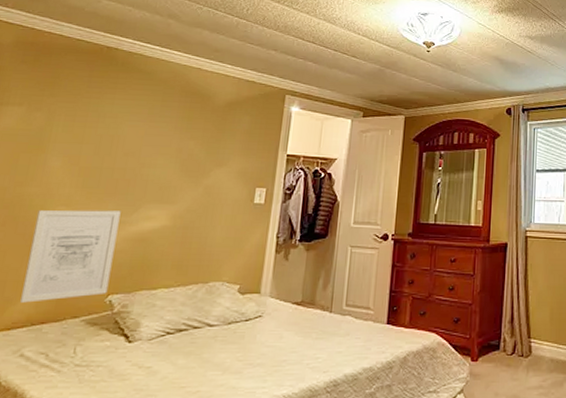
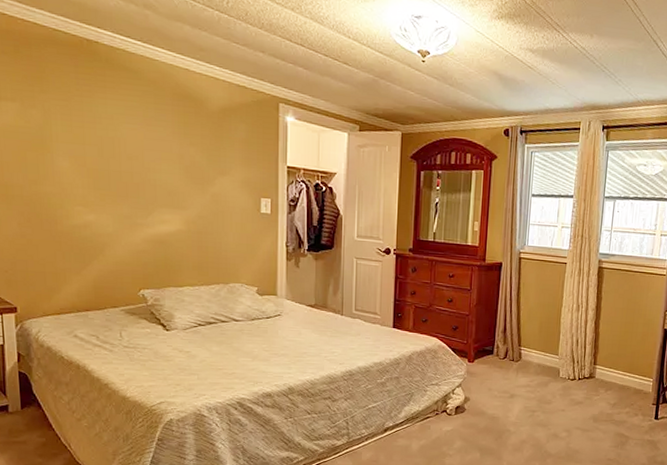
wall art: present [20,210,121,303] -> none [58,209,139,292]

